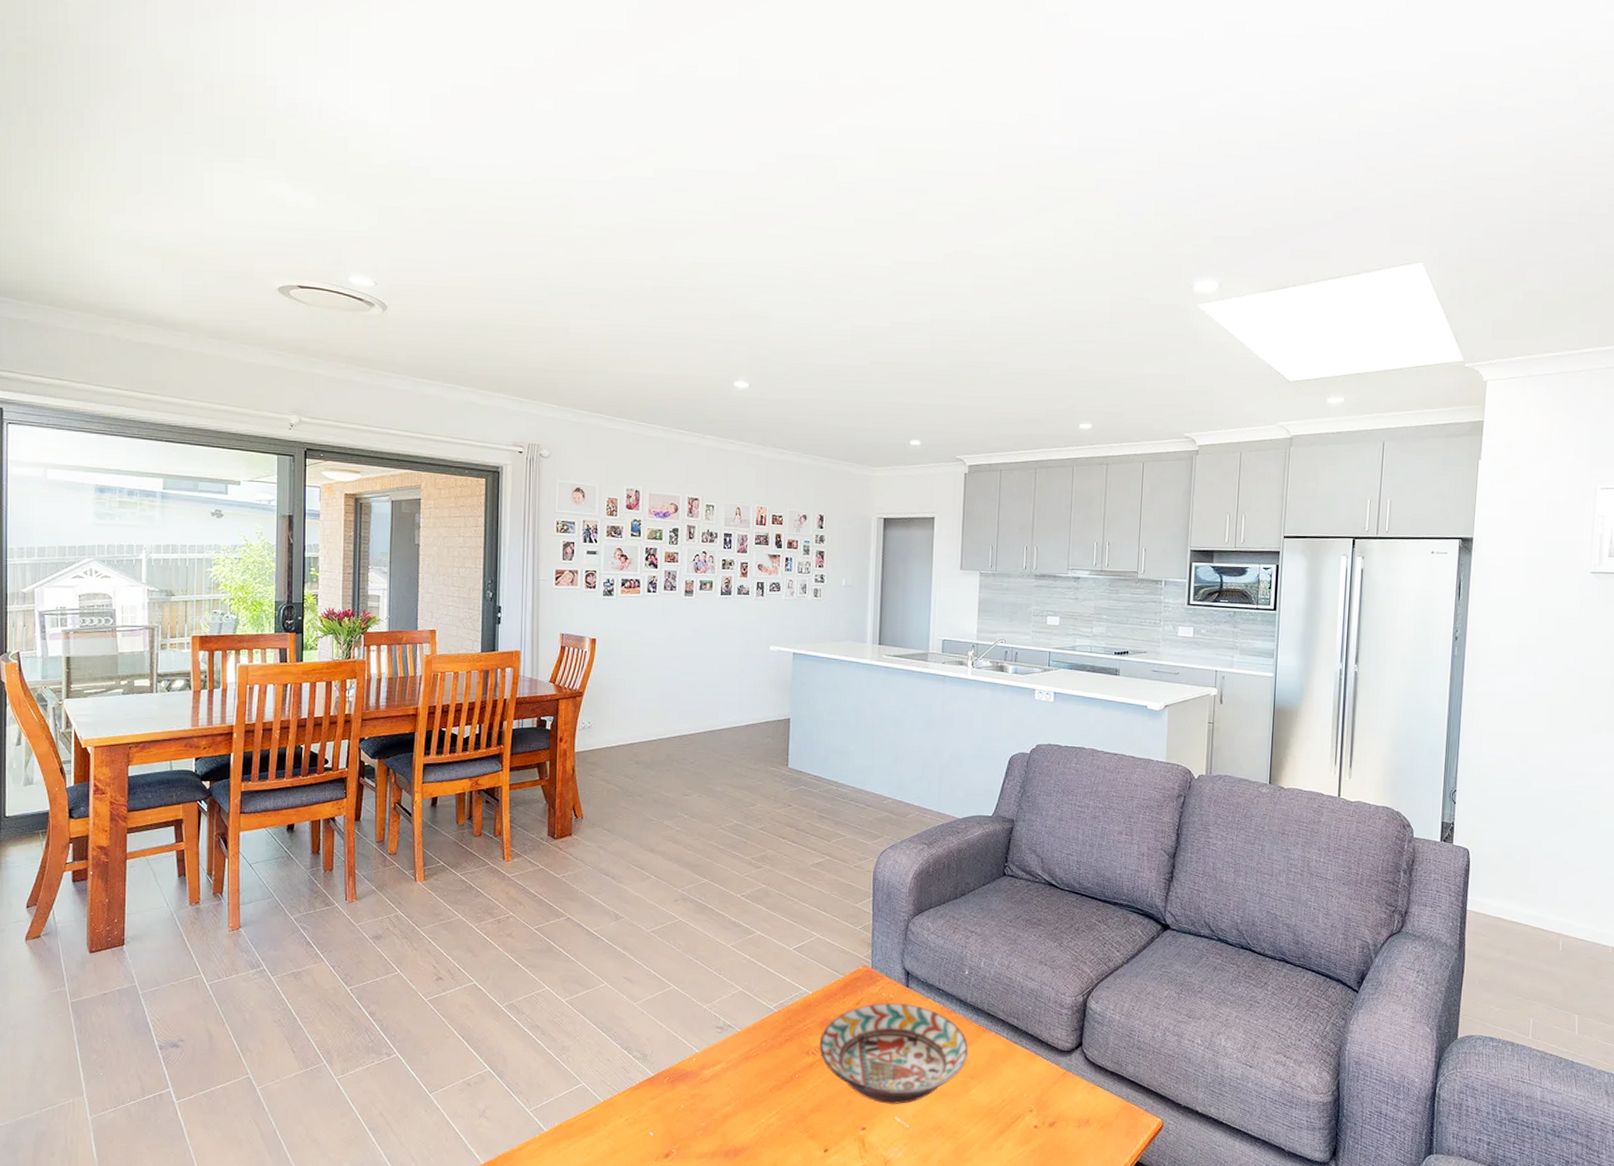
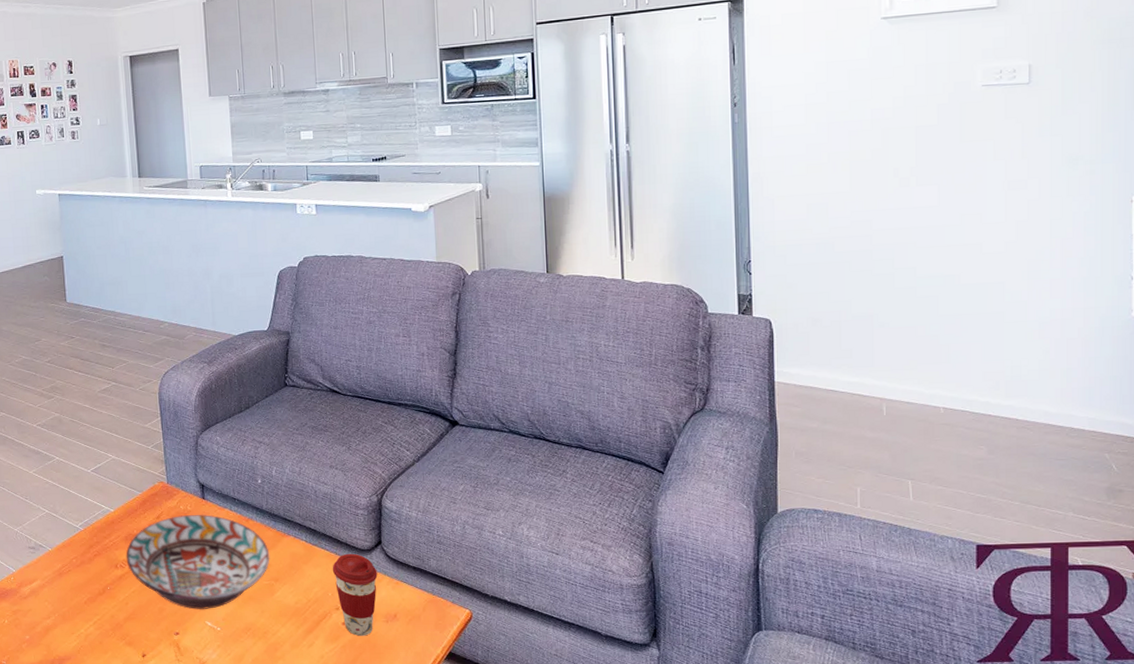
coffee cup: none [1030,1054,1075,1141] -> present [332,553,378,636]

